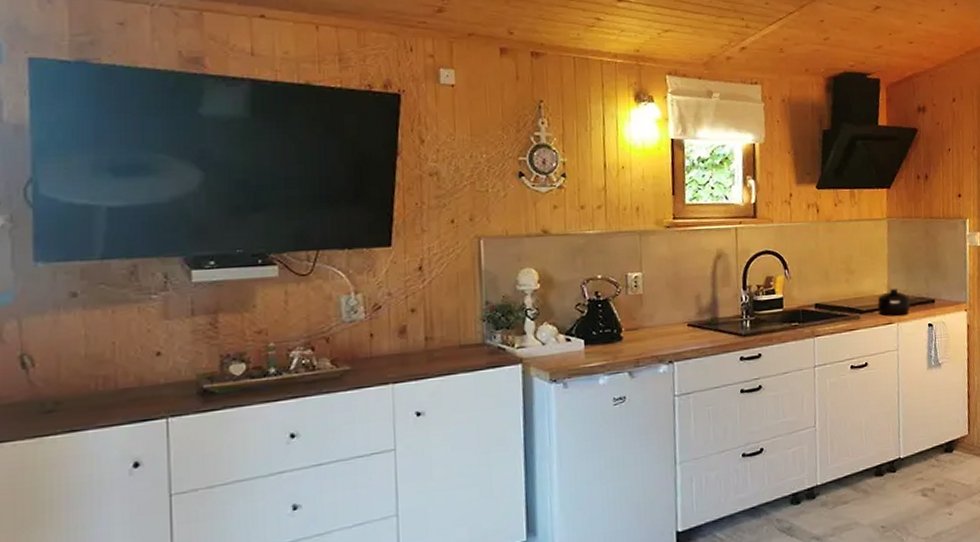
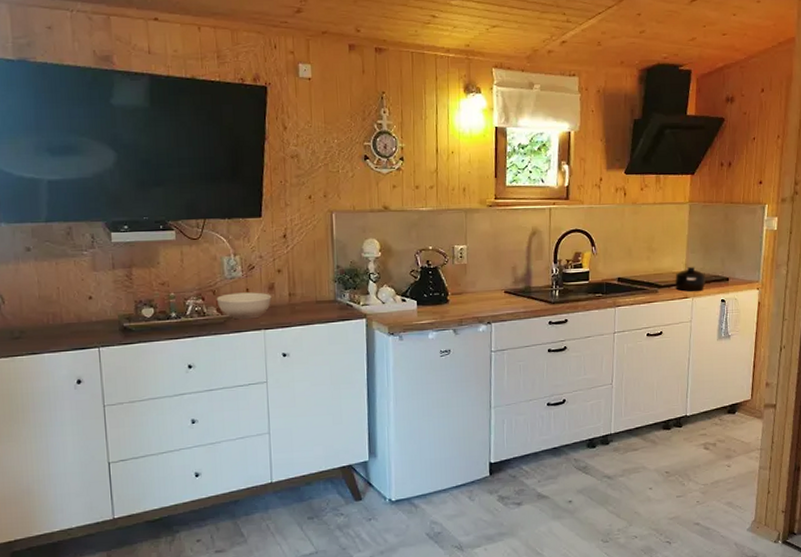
bowl: none [330,337,403,373] -> present [216,292,272,320]

